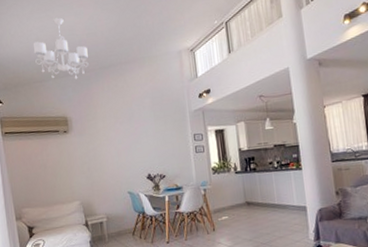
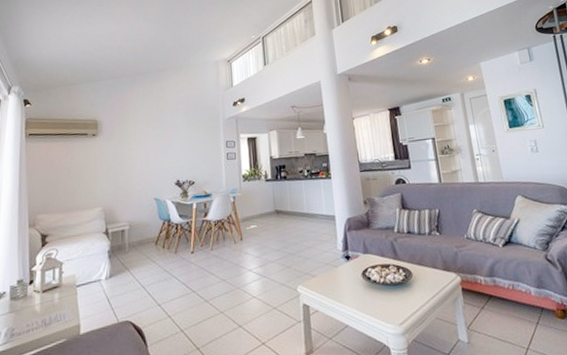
chandelier: present [33,17,89,80] -> none [70,25,125,84]

